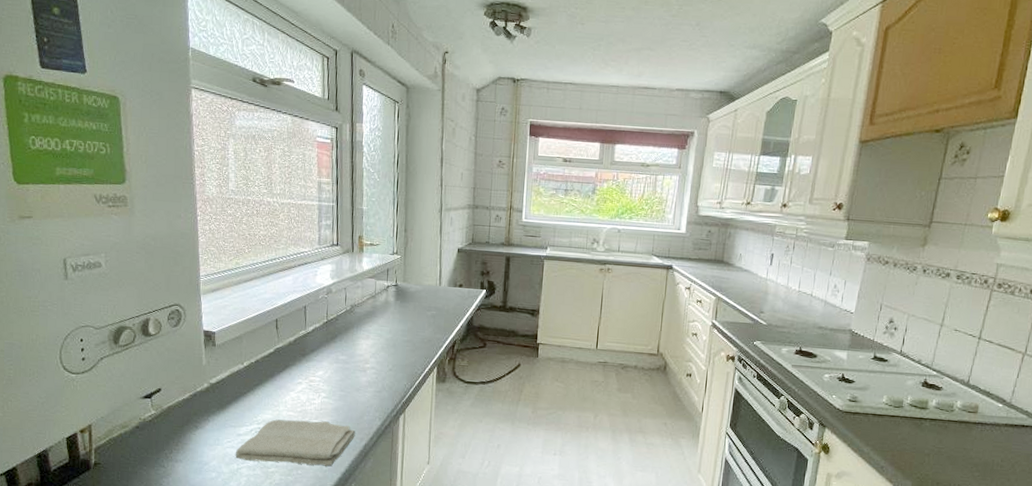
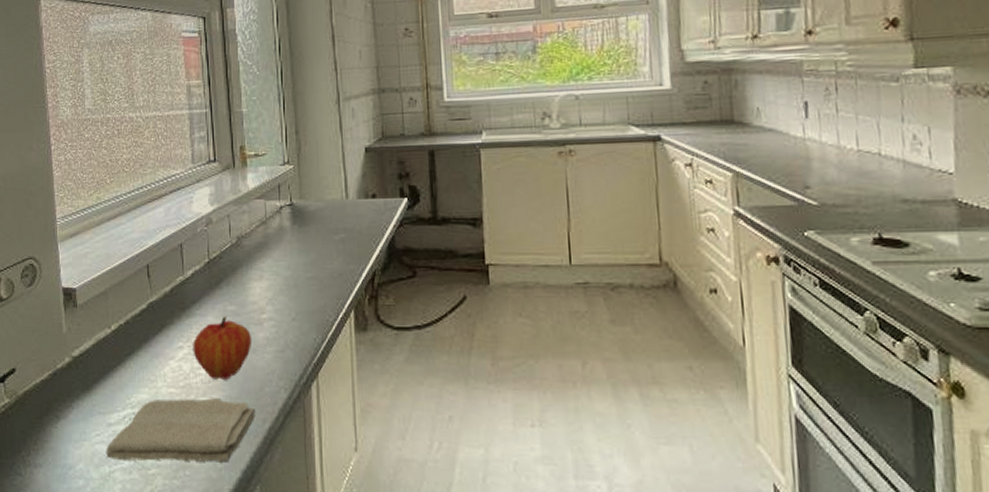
fruit: none [309,362,356,409] -> present [193,315,251,380]

